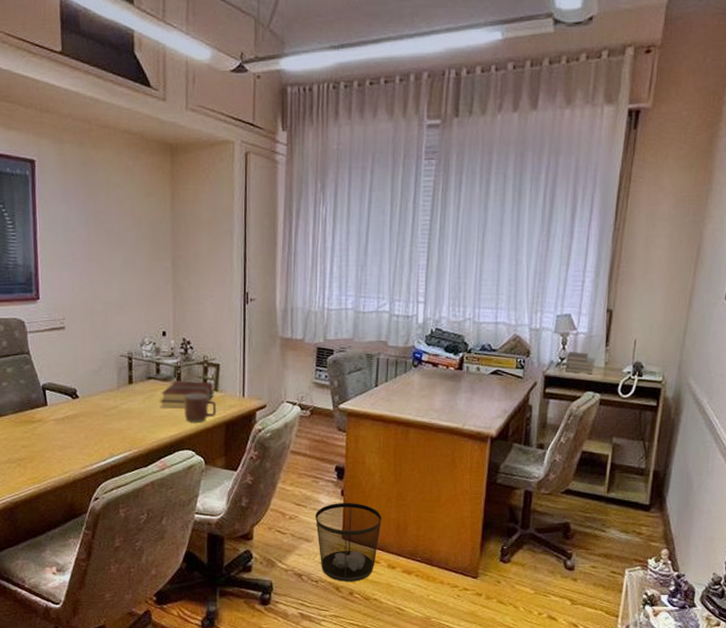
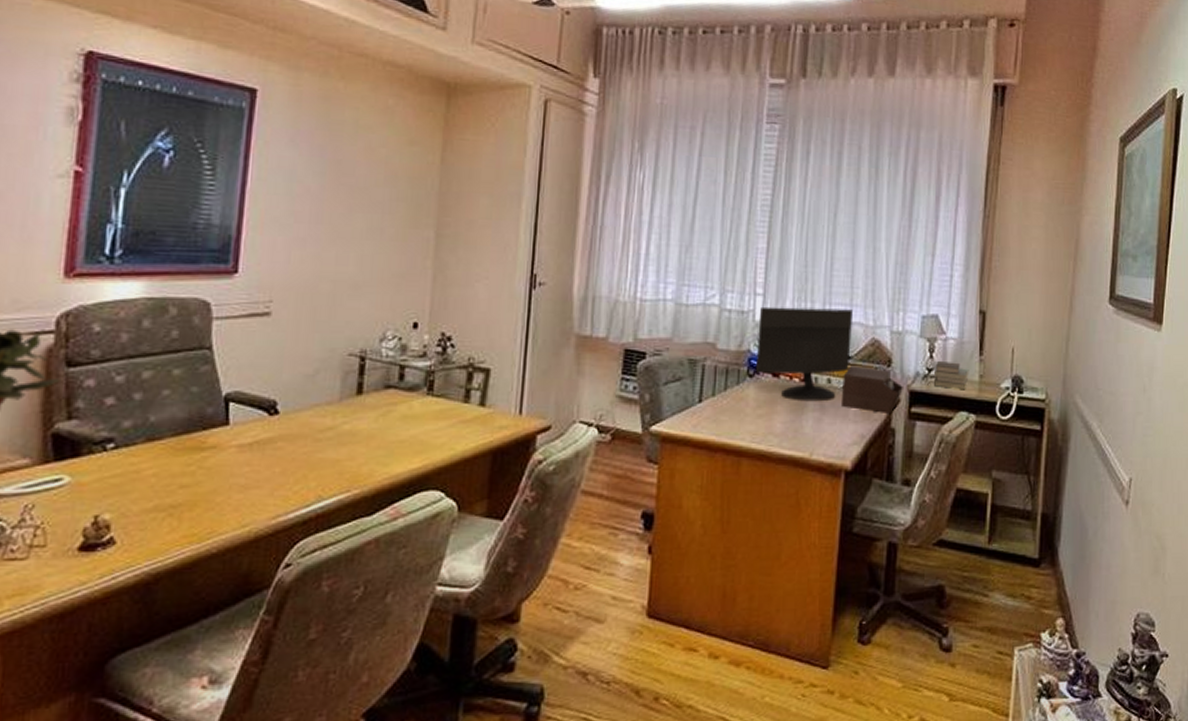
books: present [160,380,214,410] -> none [399,390,480,432]
mug: present [184,393,217,424] -> none [434,409,482,452]
waste bin: present [315,502,382,582] -> none [611,563,703,681]
computer monitor: none [419,312,498,385] -> present [755,306,852,402]
sewing box: none [487,357,539,395] -> present [840,366,903,415]

